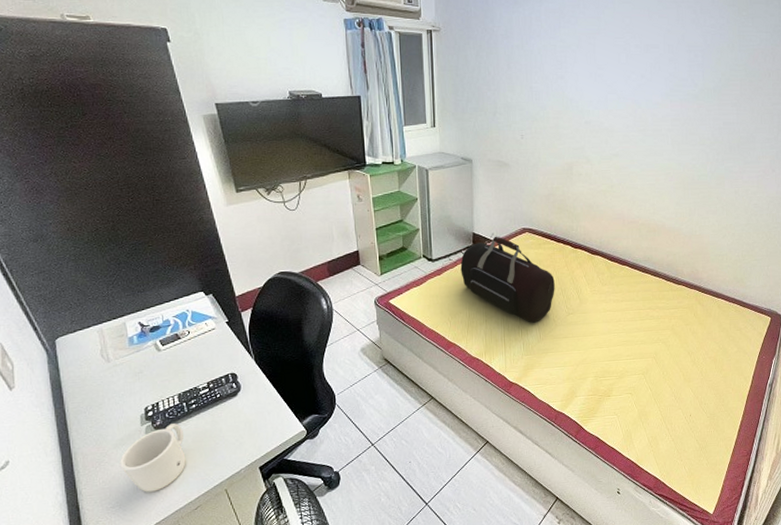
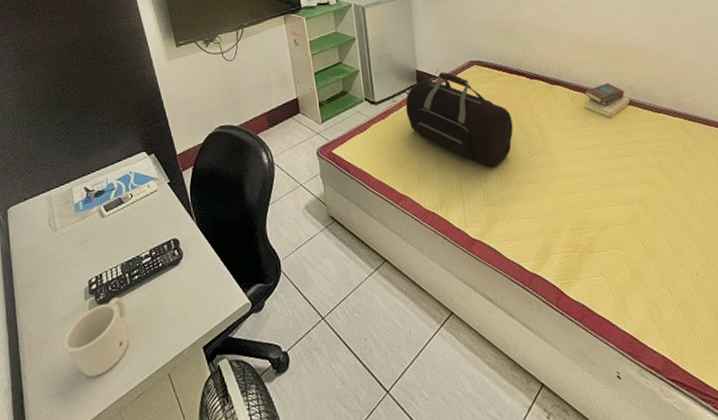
books: none [618,256,658,287] -> present [584,82,631,118]

